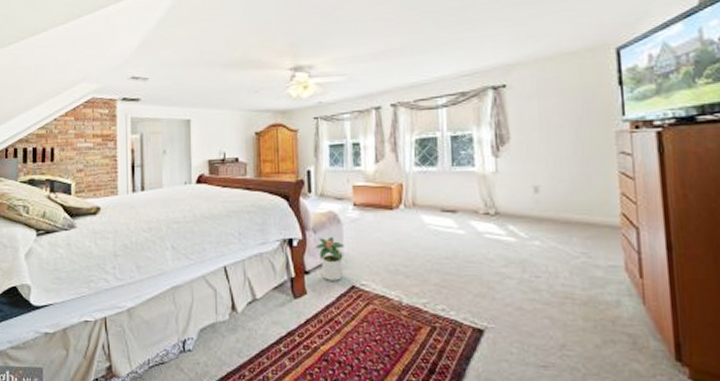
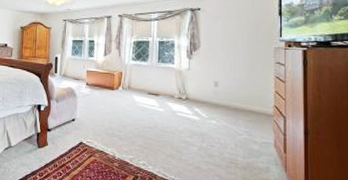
potted plant: present [314,236,347,281] -> none [56,105,78,138]

